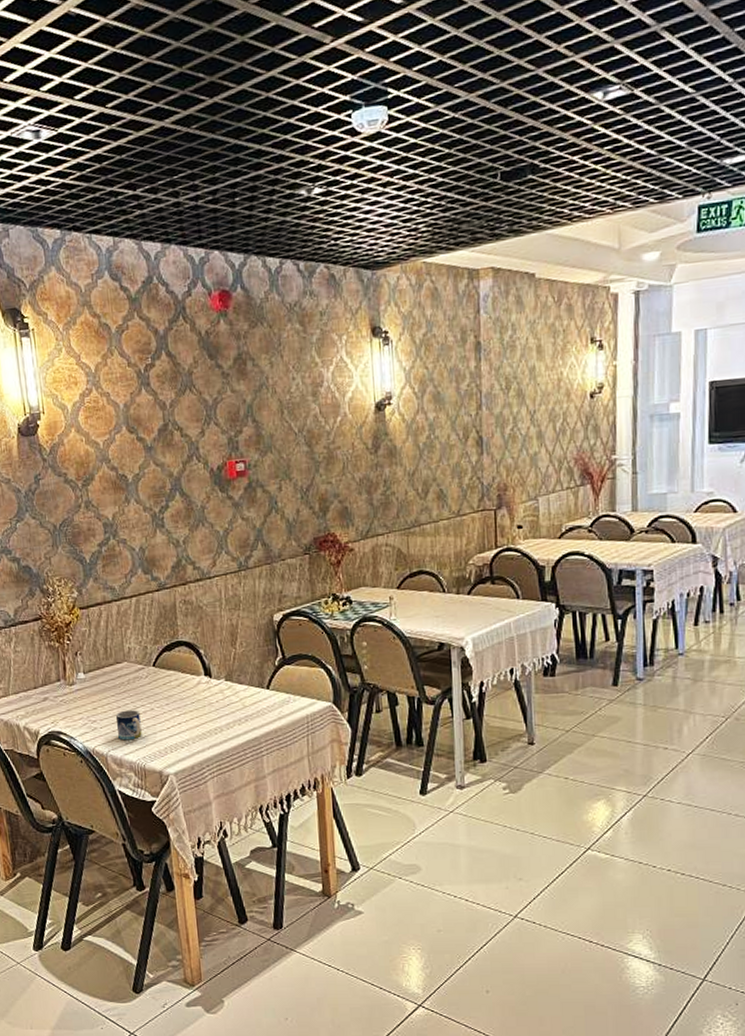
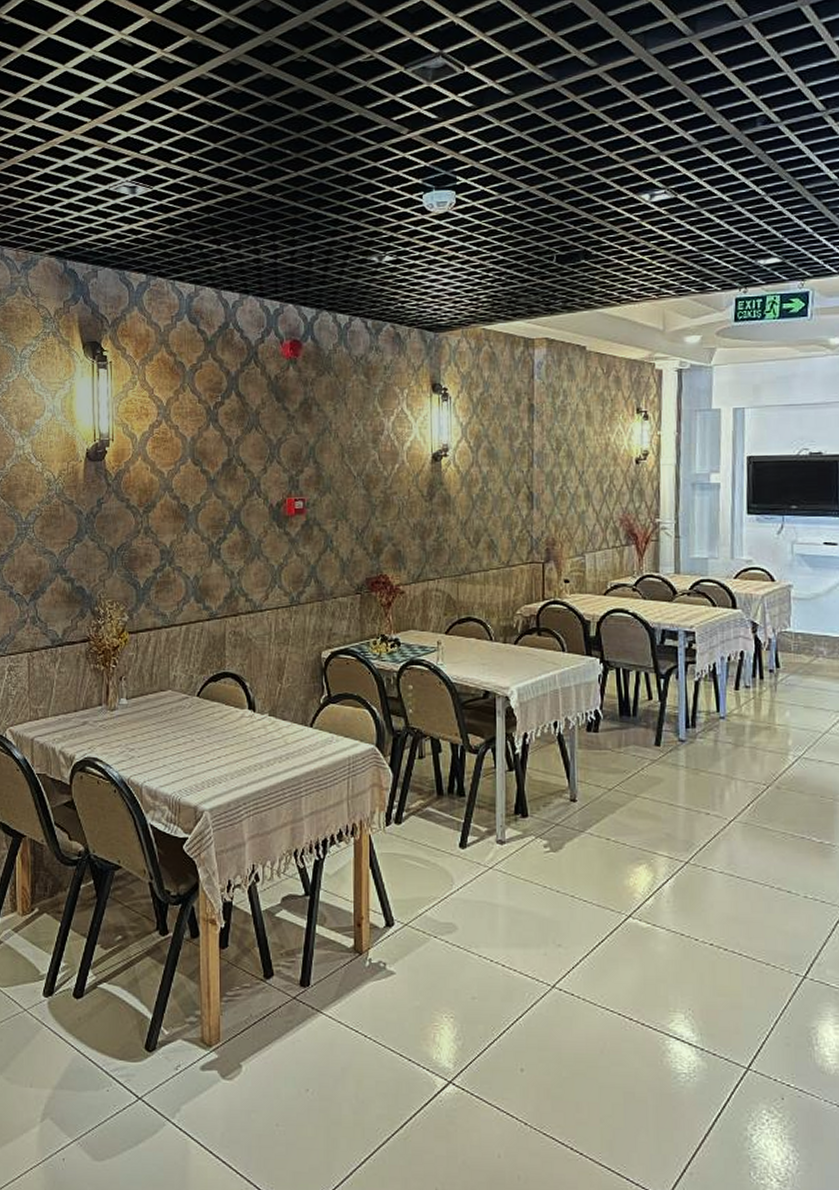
mug: present [115,709,142,741] -> none [154,740,180,772]

